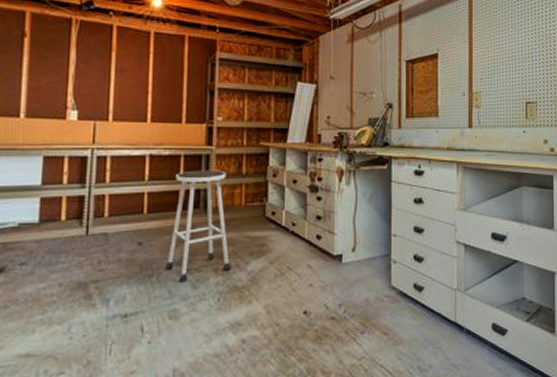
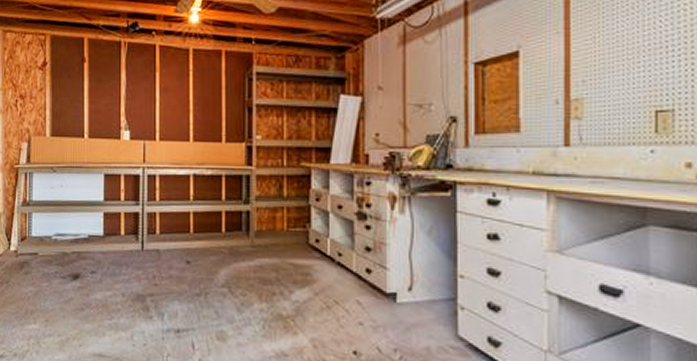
stool: present [165,170,231,283] -> none [211,191,275,305]

